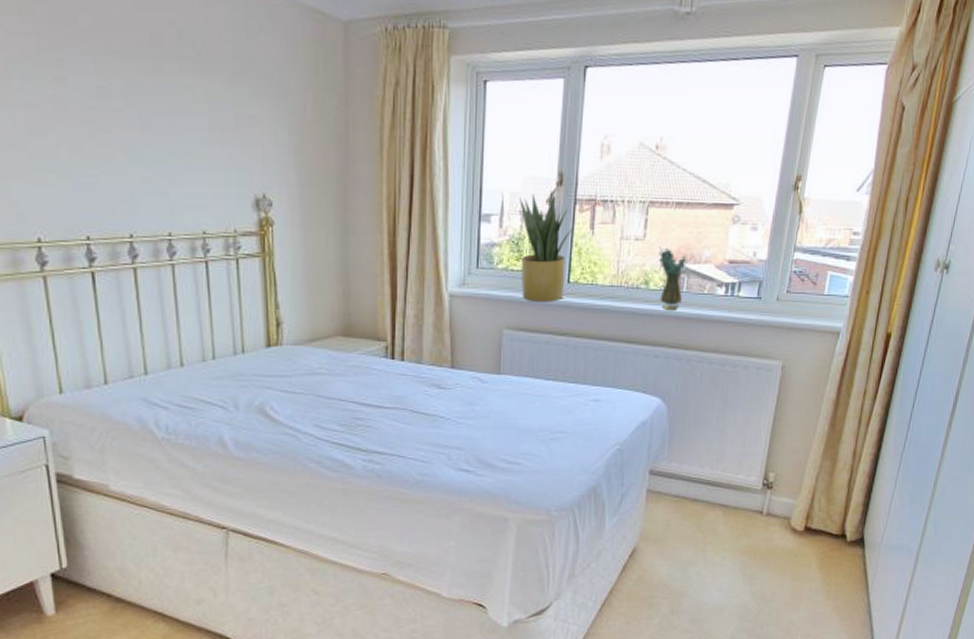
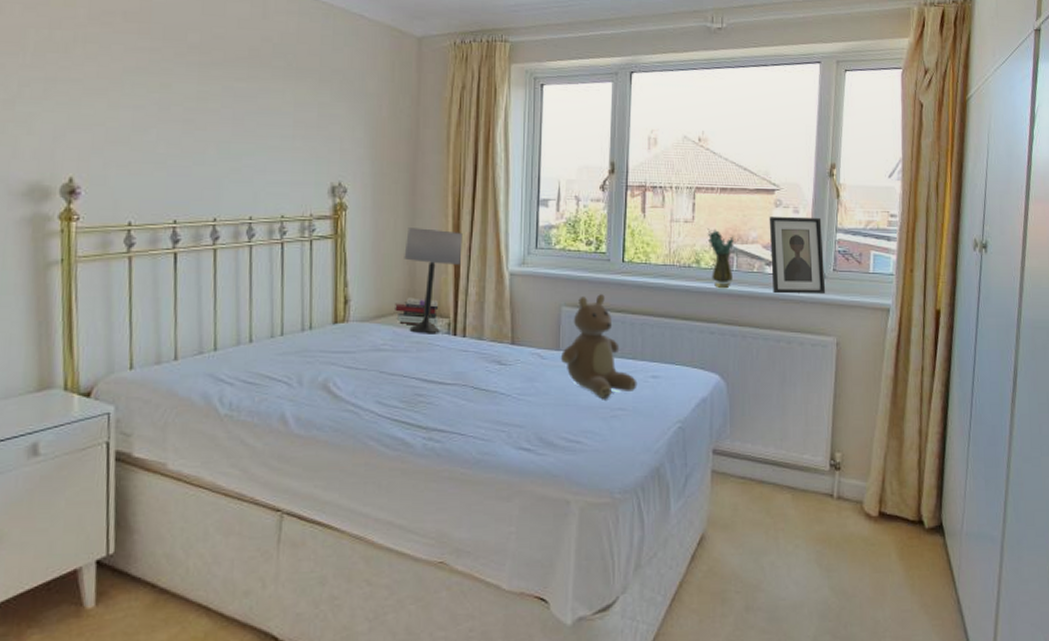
books: none [328,320,376,349] -> present [393,297,439,326]
table lamp: none [337,245,399,358] -> present [404,228,463,334]
teddy bear: none [501,317,578,422] -> present [560,294,638,399]
planter: present [520,190,574,303] -> none [575,178,626,282]
picture frame: none [722,234,780,317] -> present [769,217,826,295]

